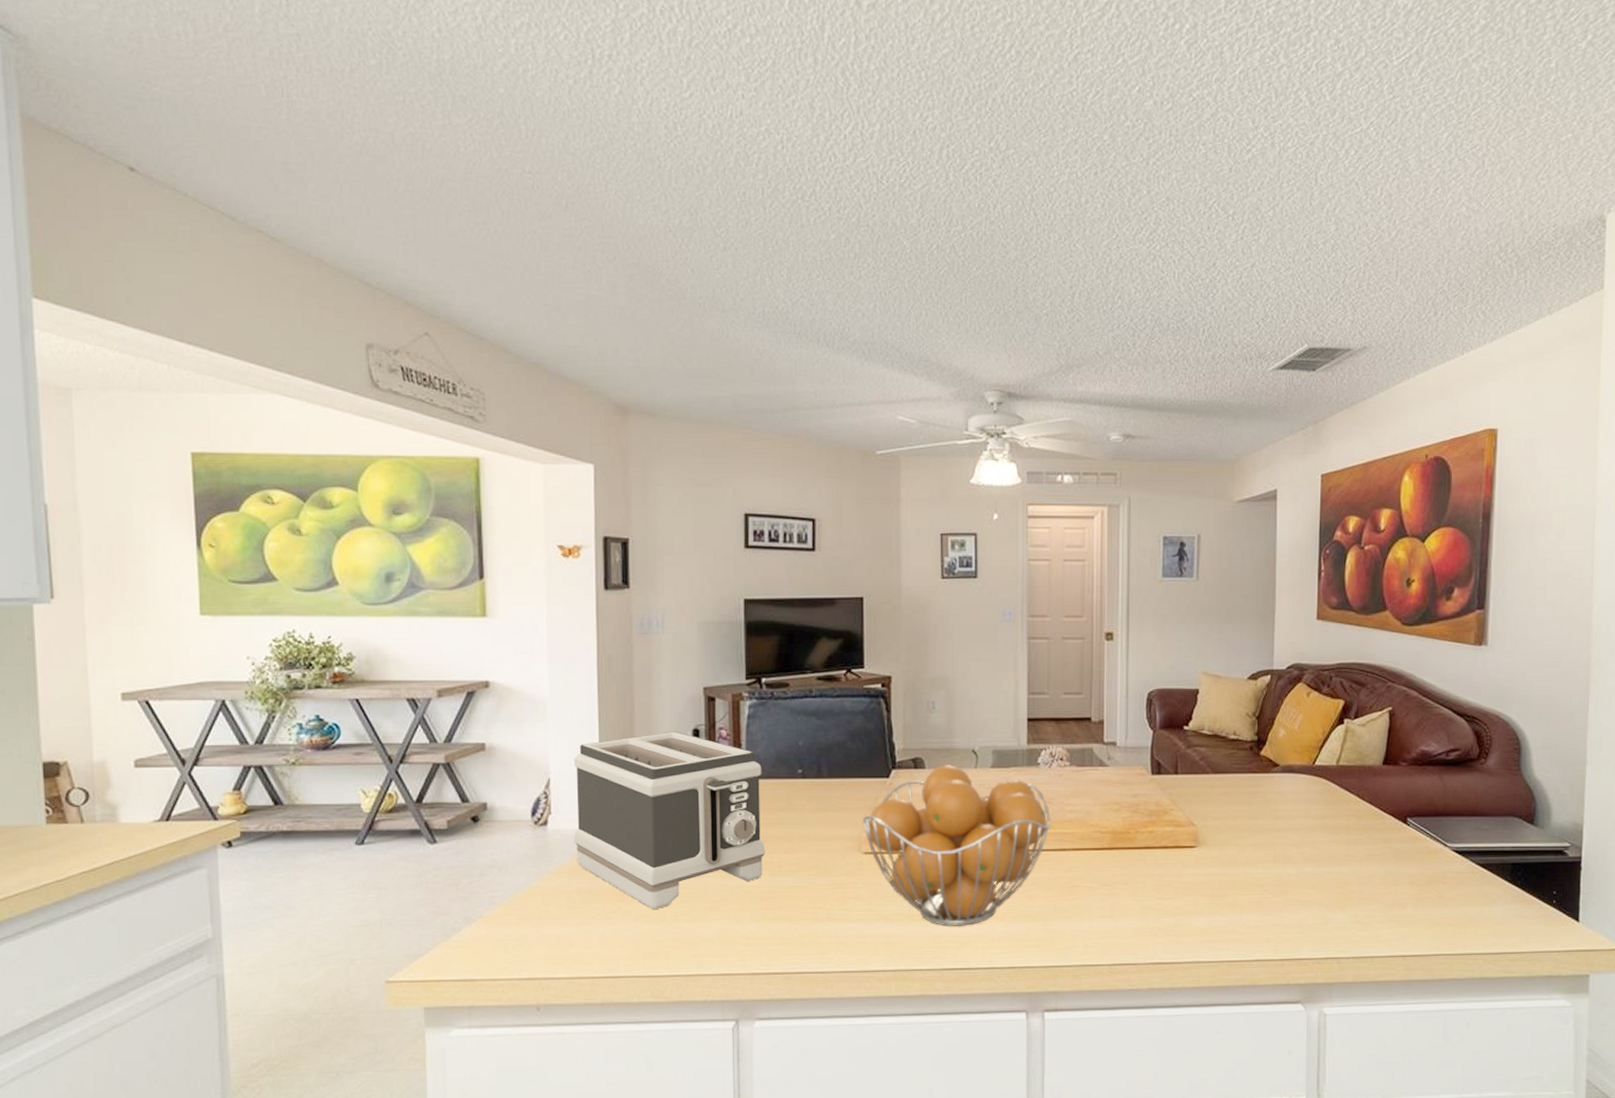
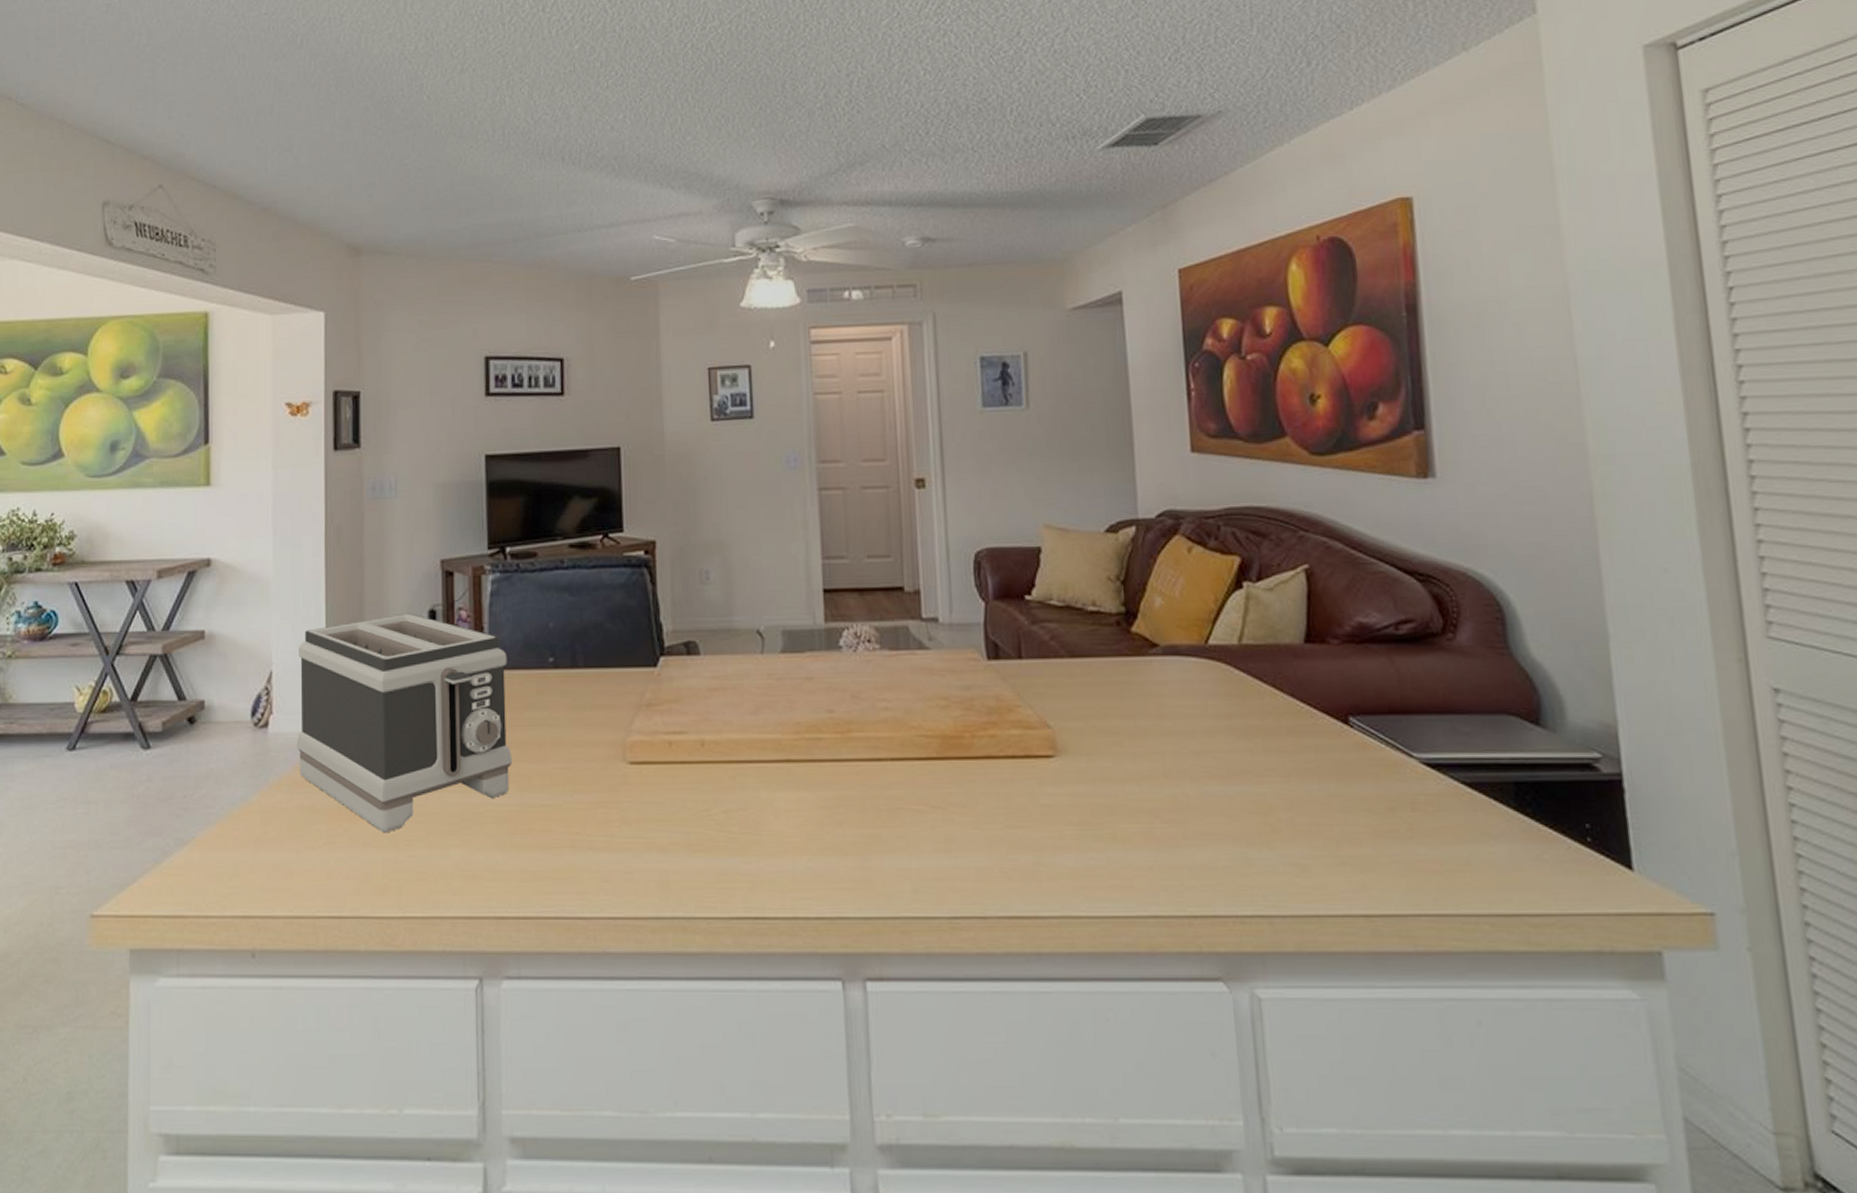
fruit basket: present [862,765,1051,927] -> none [626,650,860,862]

